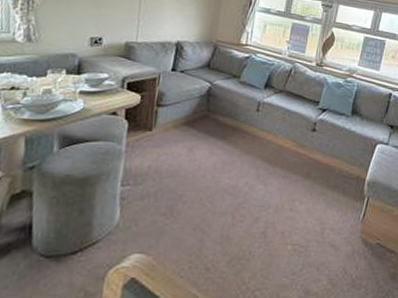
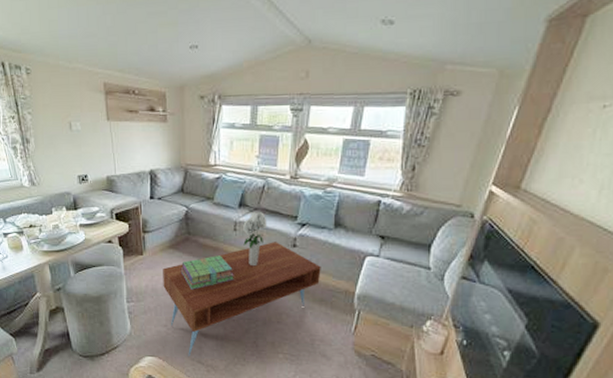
coffee table: none [169,125,337,253] -> present [163,242,321,358]
stack of books: none [192,135,251,173] -> present [180,255,234,290]
bouquet: none [264,94,291,149] -> present [243,212,267,267]

